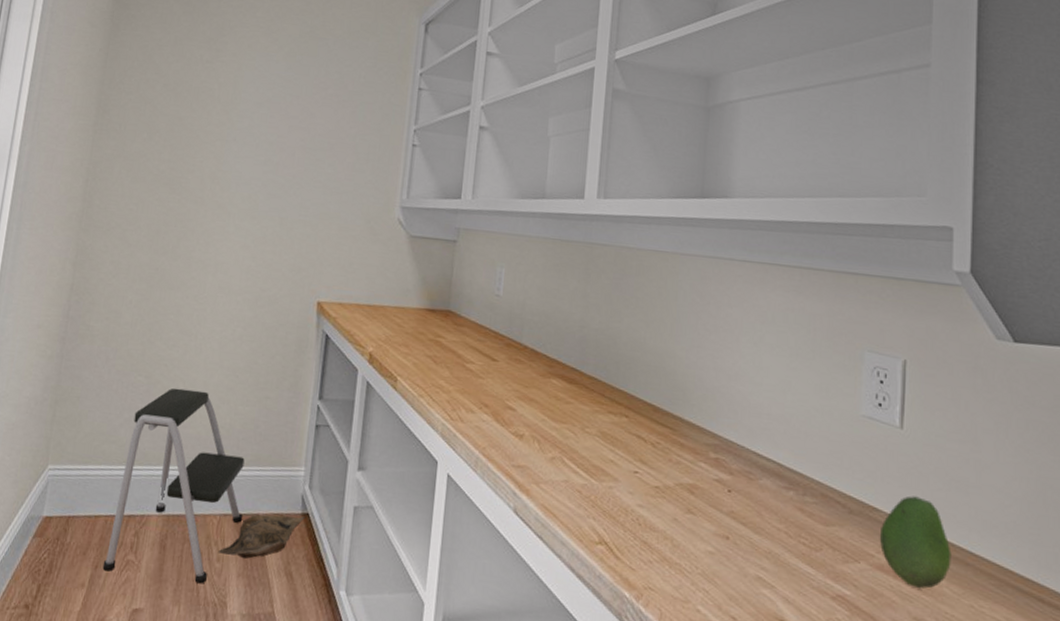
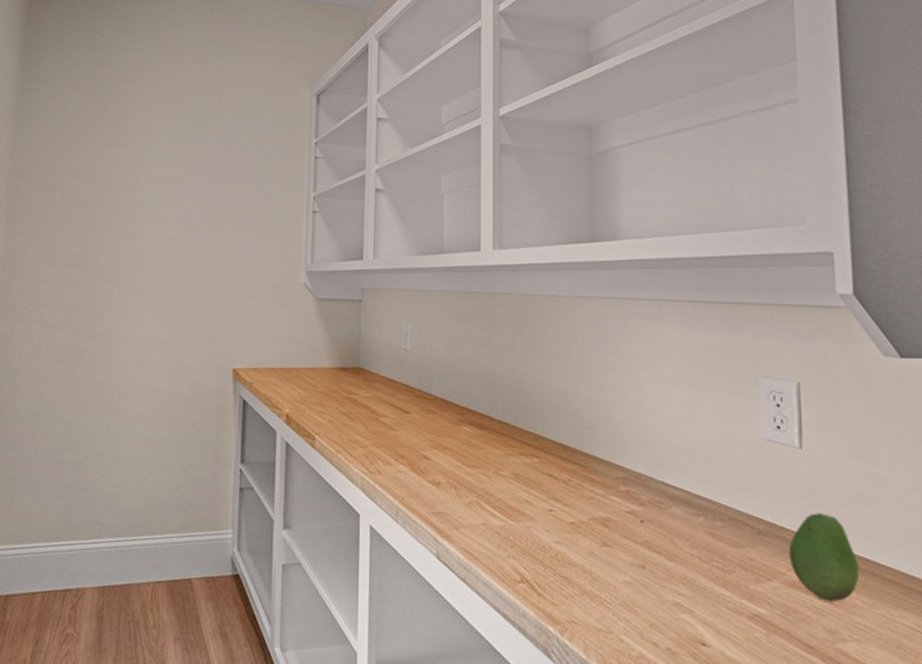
step stool: present [102,387,245,584] -> none [43,462,176,652]
paper bag: present [218,514,305,559] -> none [154,578,236,623]

